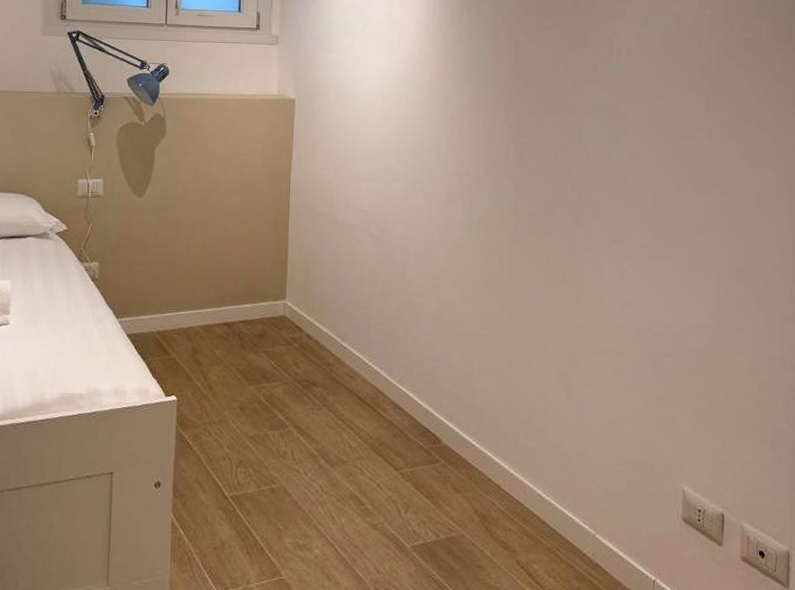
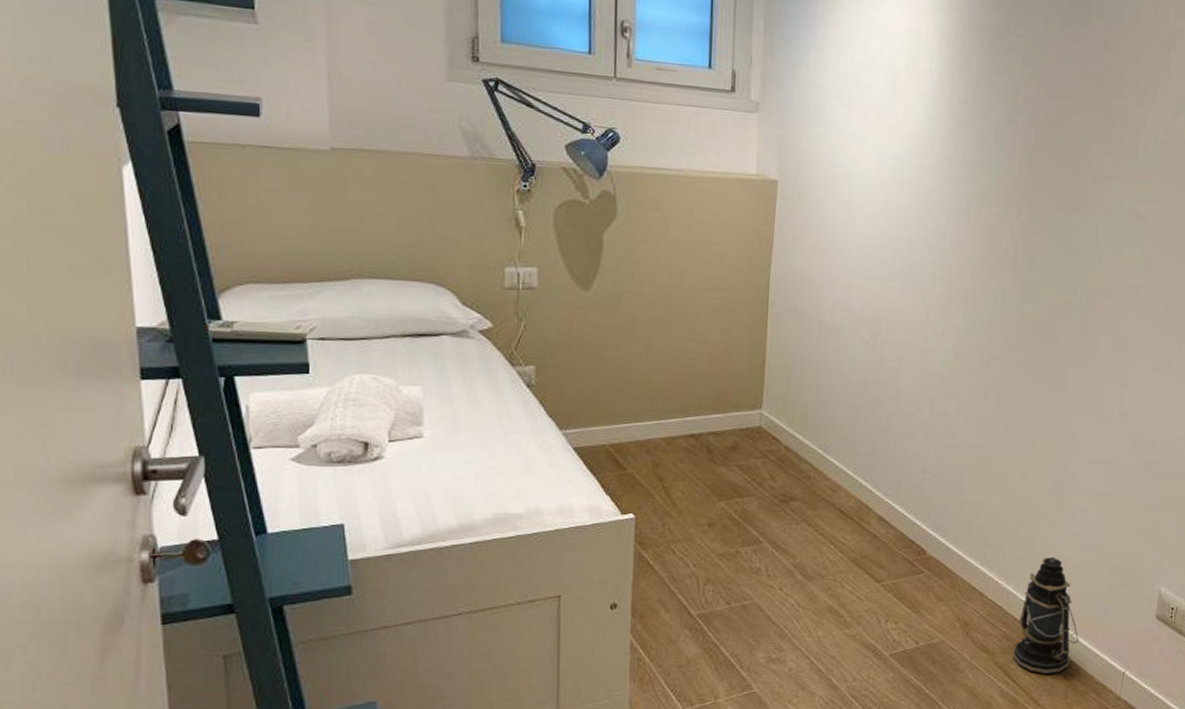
lantern: none [535,449,602,577] -> present [1013,557,1079,673]

